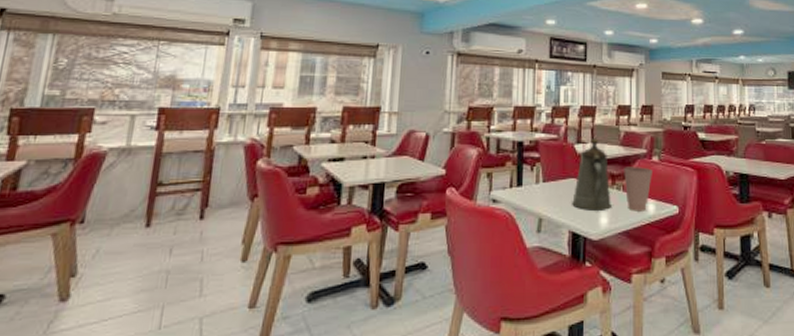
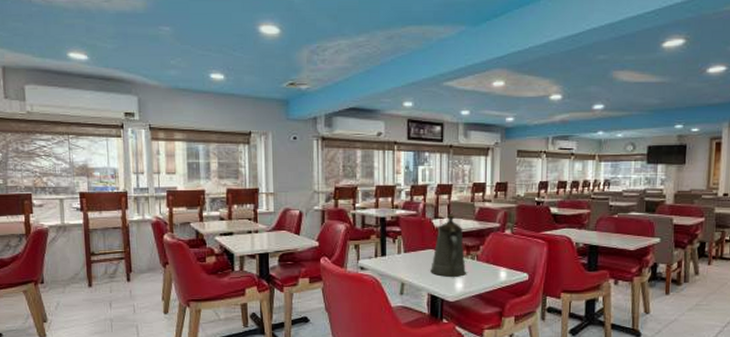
cup: present [624,167,654,212] -> none [478,239,506,278]

